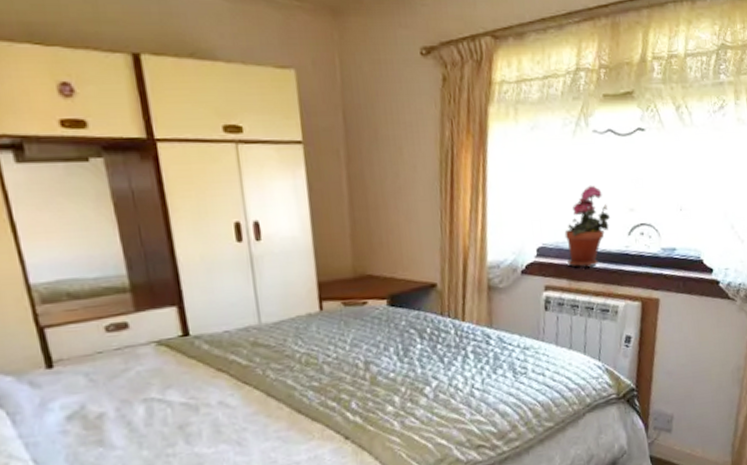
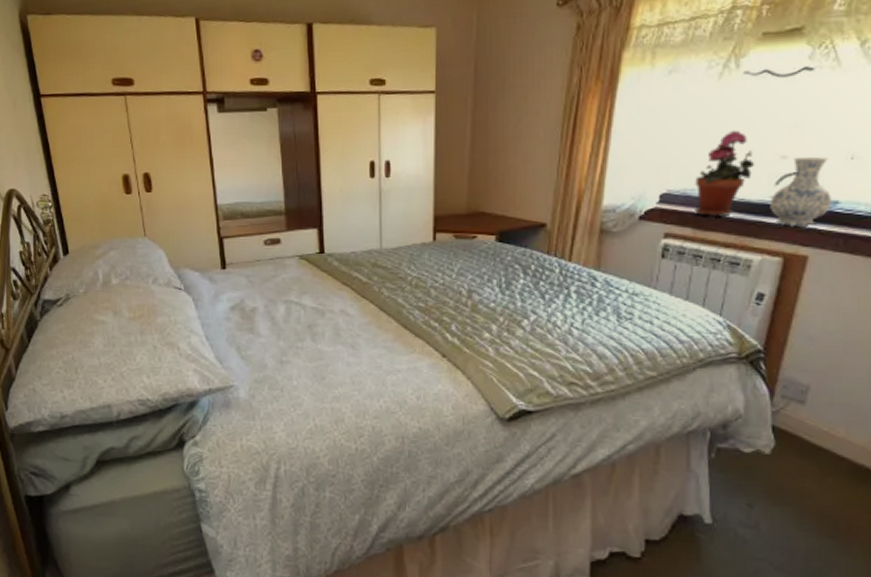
vase: none [626,209,671,272] -> present [770,156,831,226]

